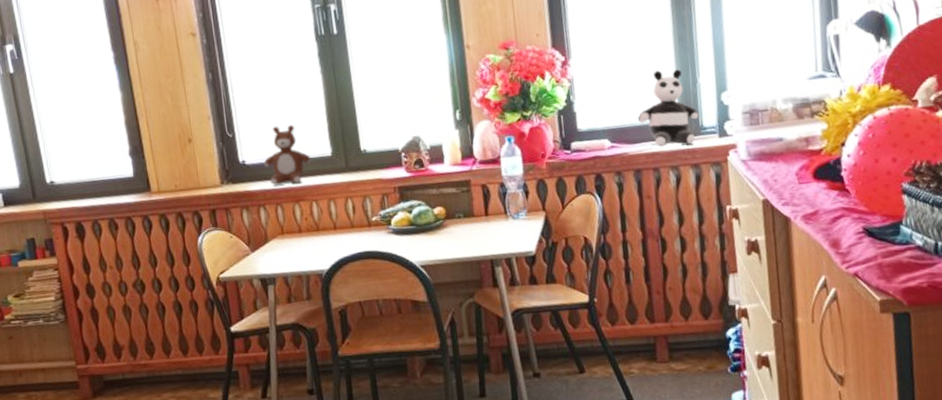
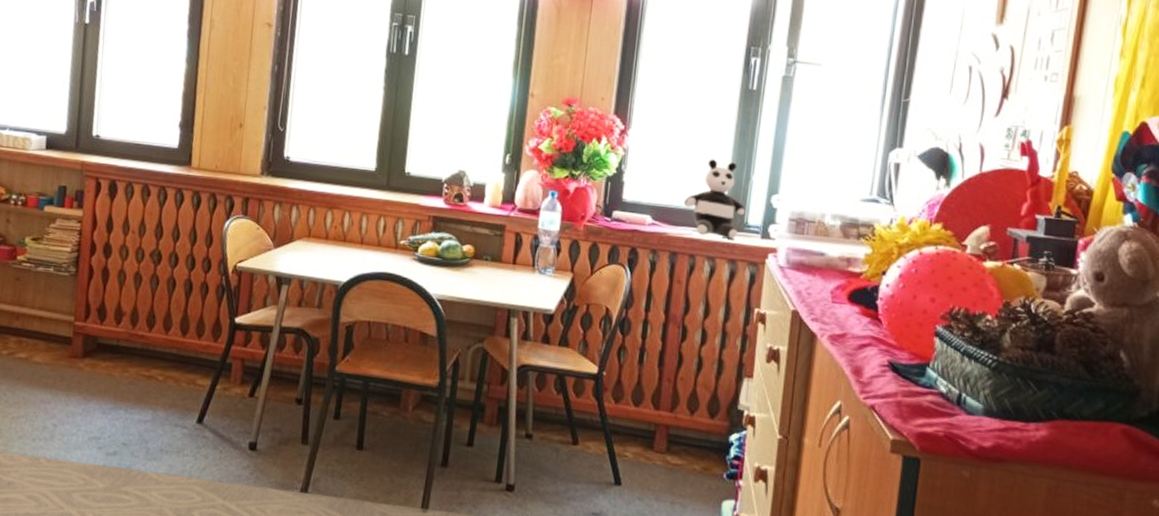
teddy bear: present [263,125,312,186] -> none [307,130,355,191]

